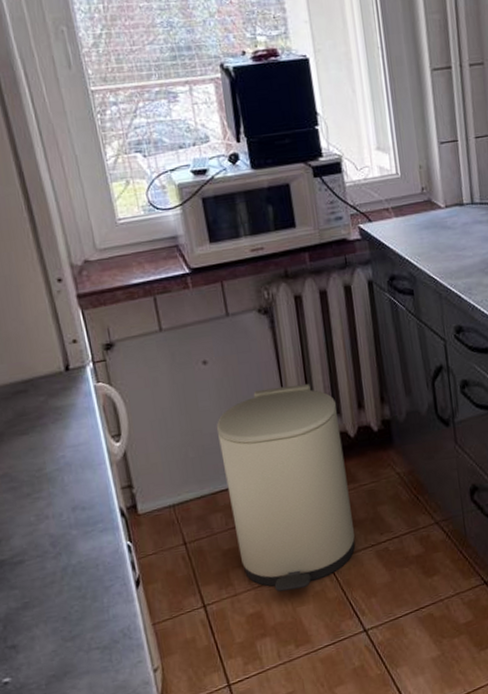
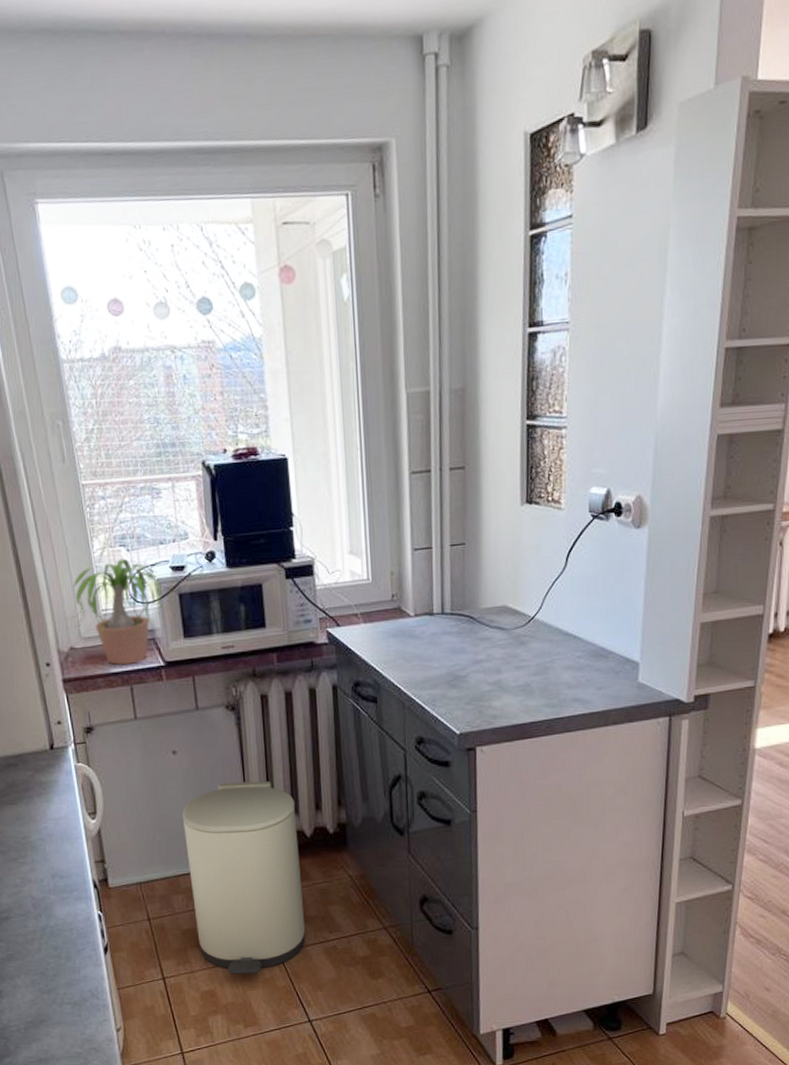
potted plant: none [80,164,186,276] -> present [67,558,163,665]

